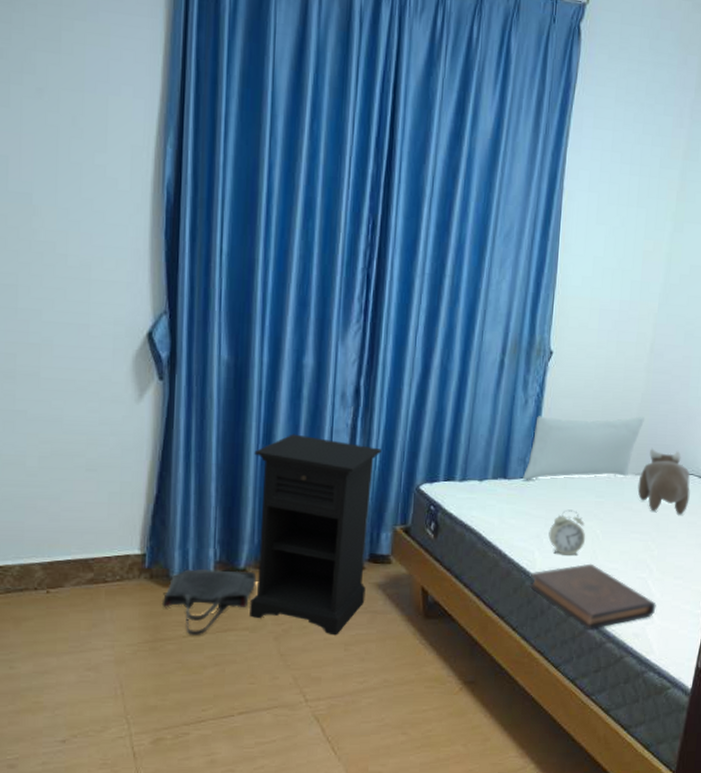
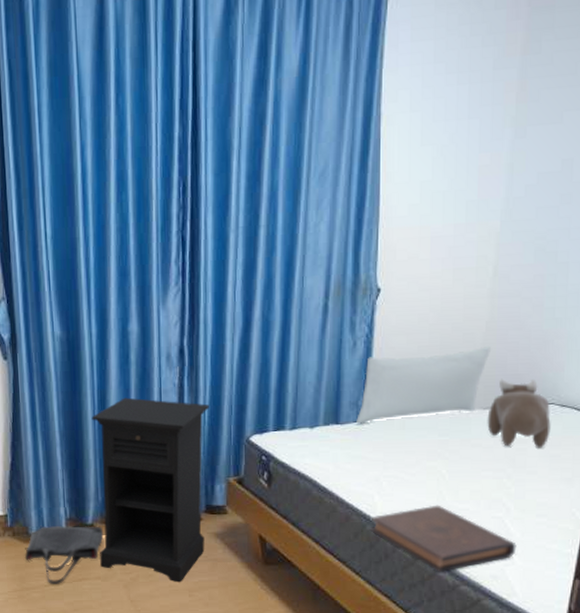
alarm clock: present [548,509,586,556] -> none [388,450,430,498]

